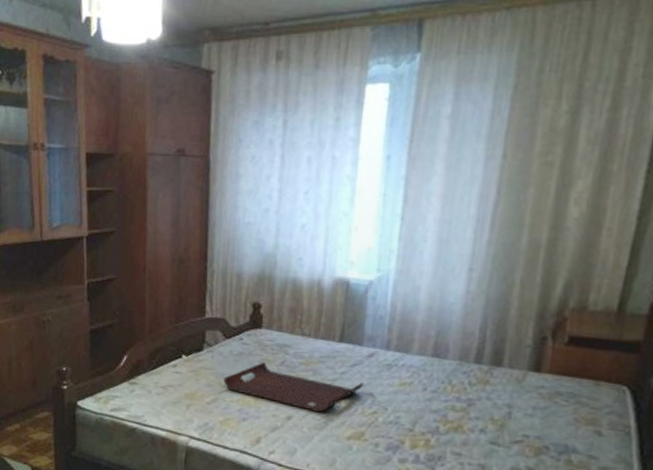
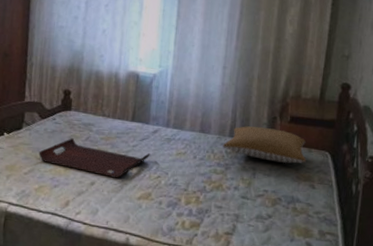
pillow: none [465,349,591,401] -> present [223,126,307,164]

